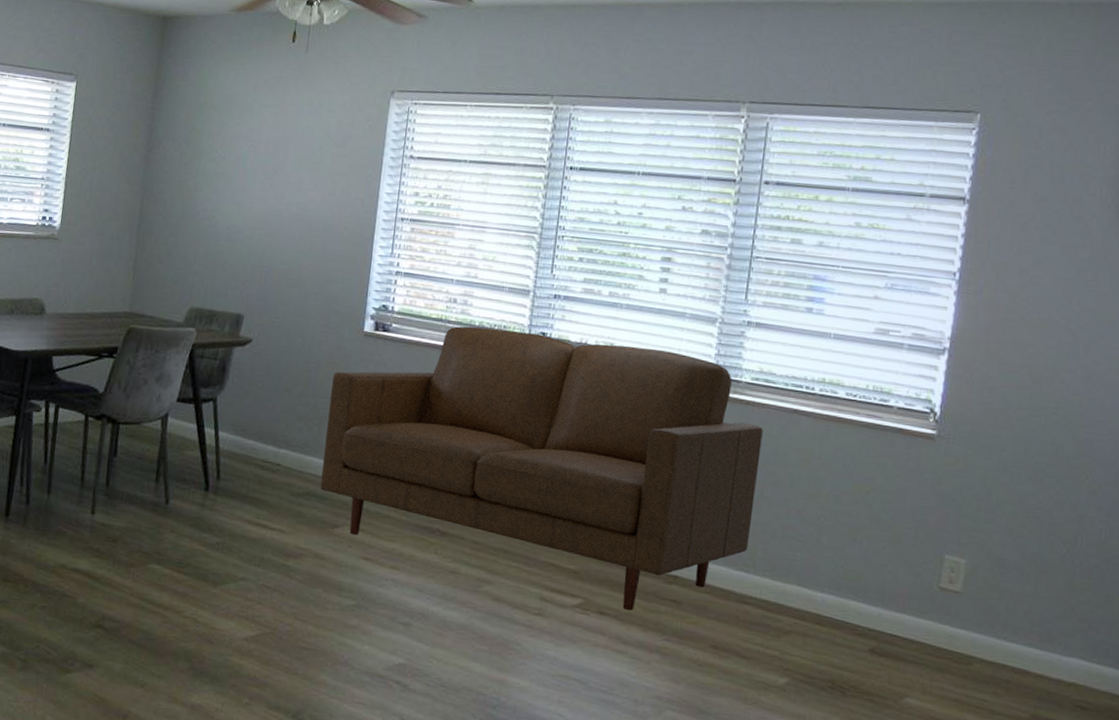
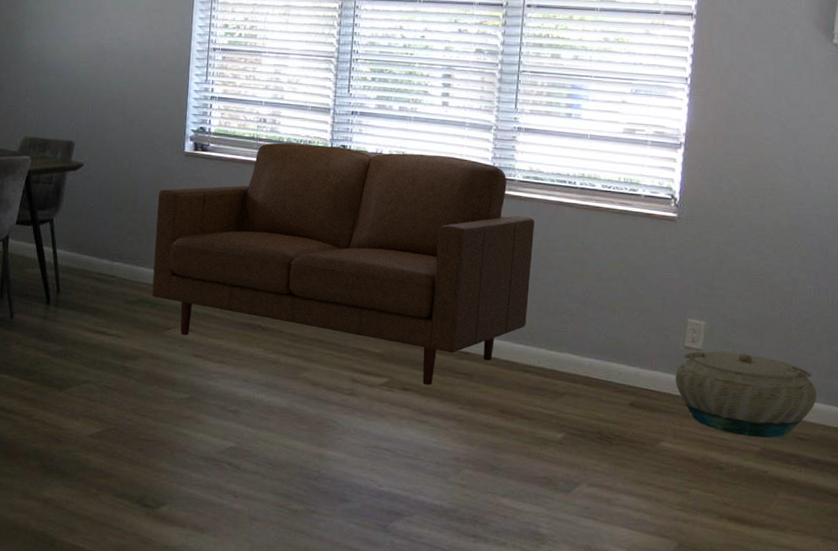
basket: none [926,594,1104,704] -> present [675,351,817,438]

